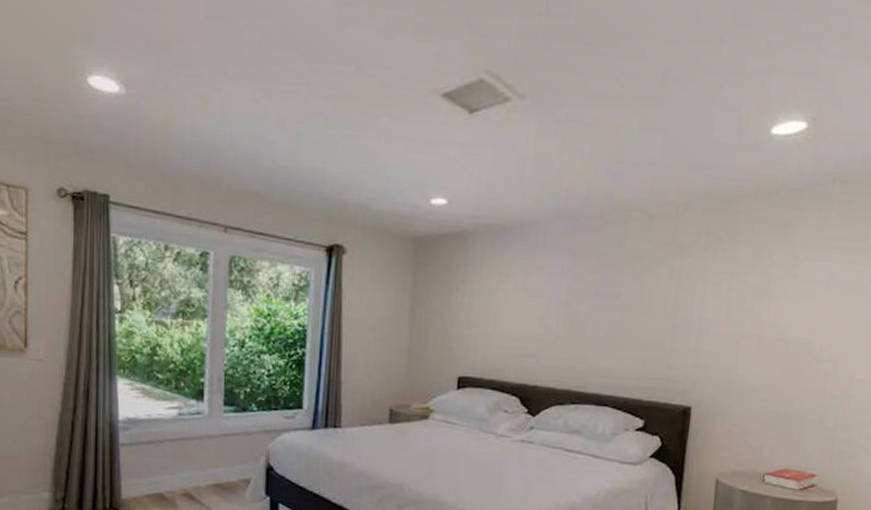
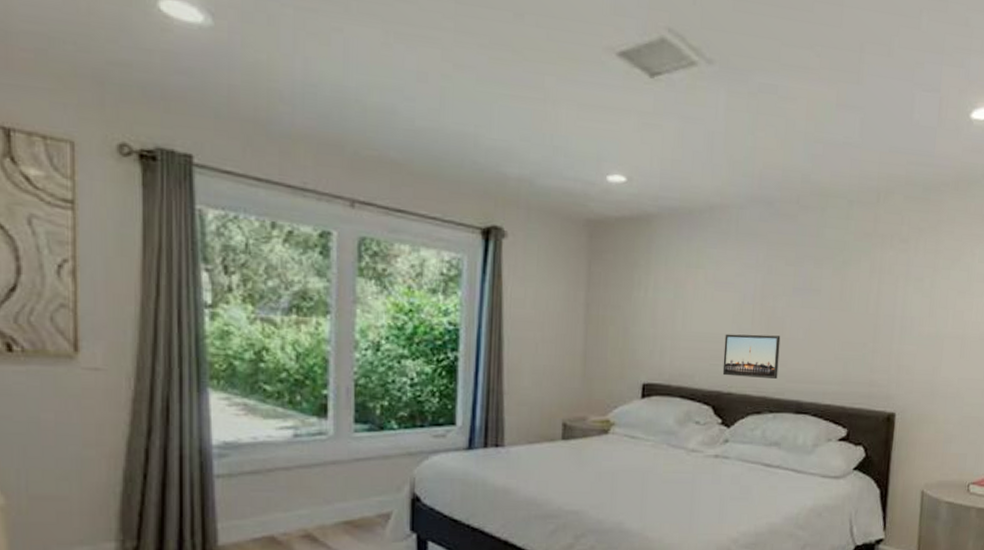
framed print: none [529,334,583,374] -> present [722,334,781,379]

